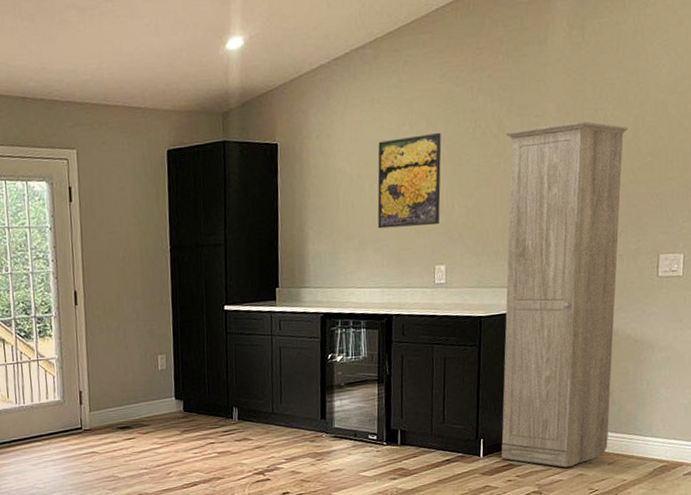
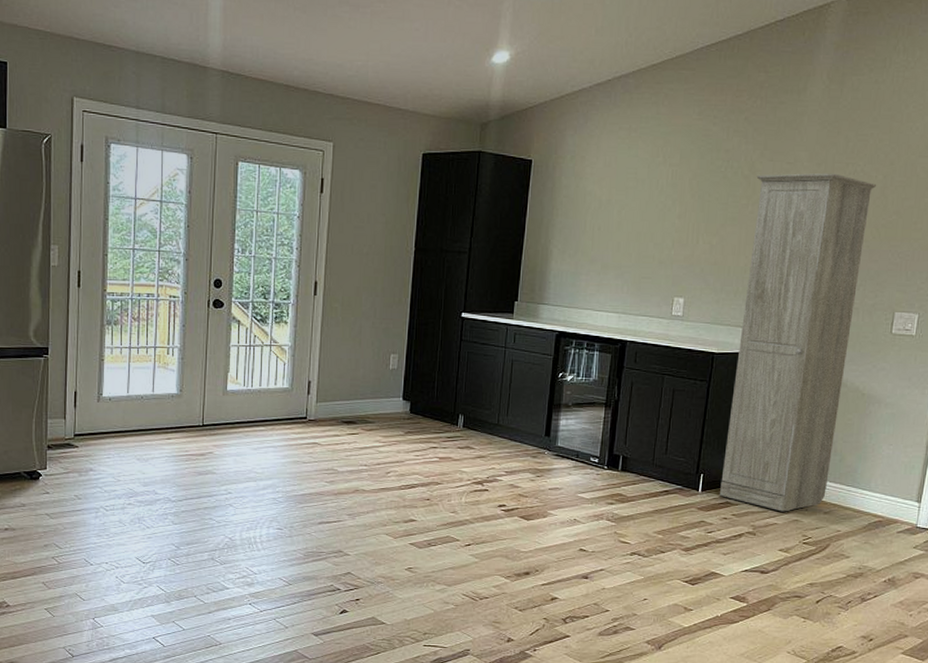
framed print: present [377,132,442,229] -> none [622,167,693,258]

